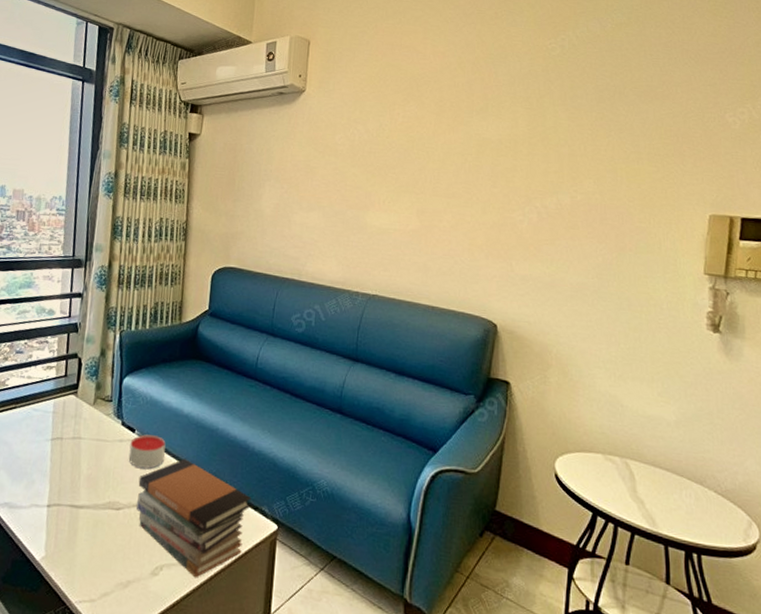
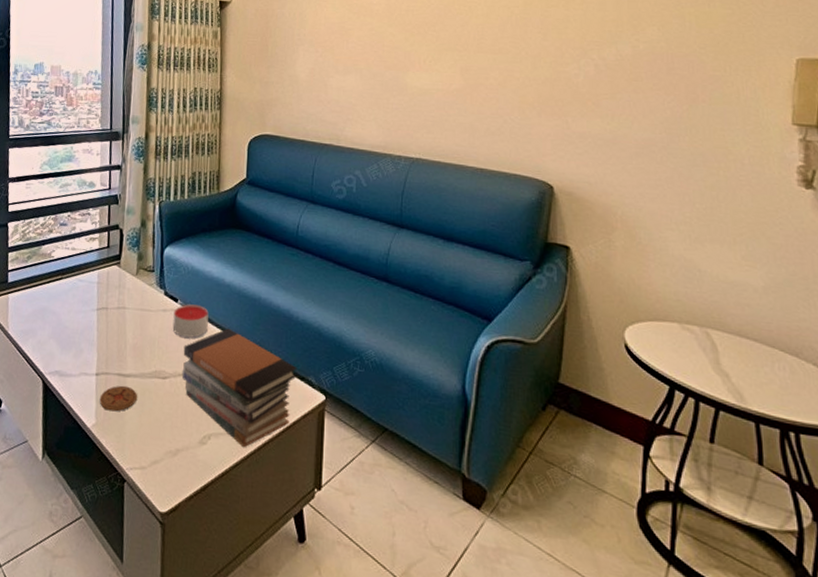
coaster: none [50,517,90,544] -> present [99,385,137,412]

